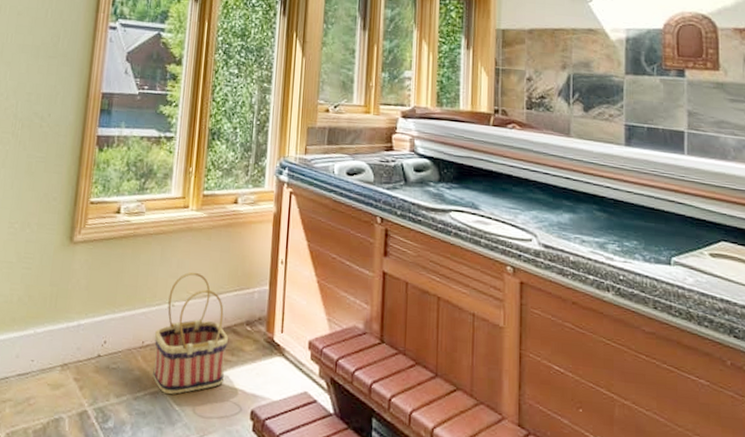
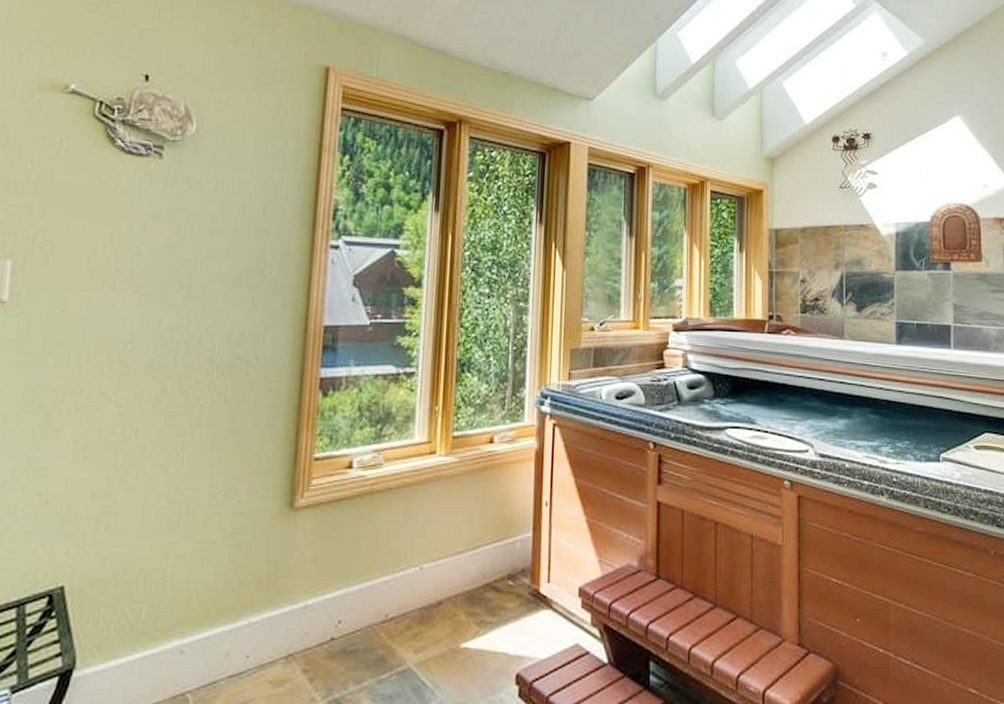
basket: present [152,272,228,395] -> none [399,527,487,672]

